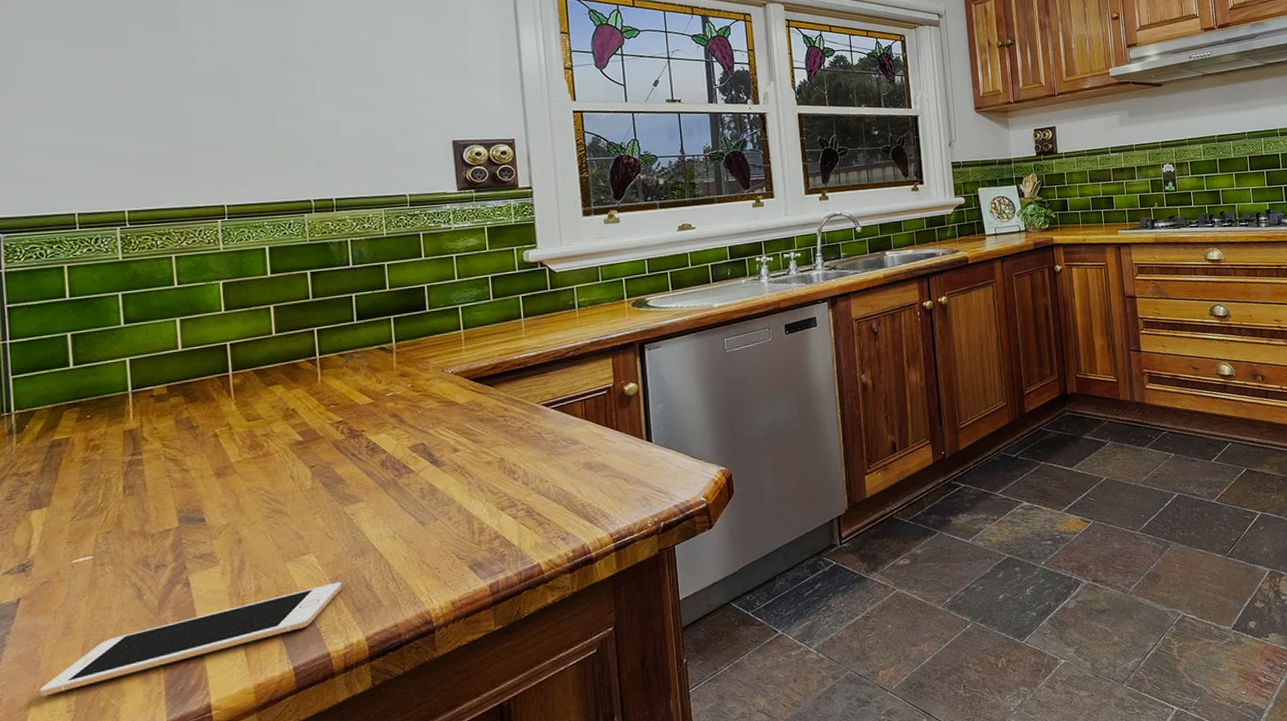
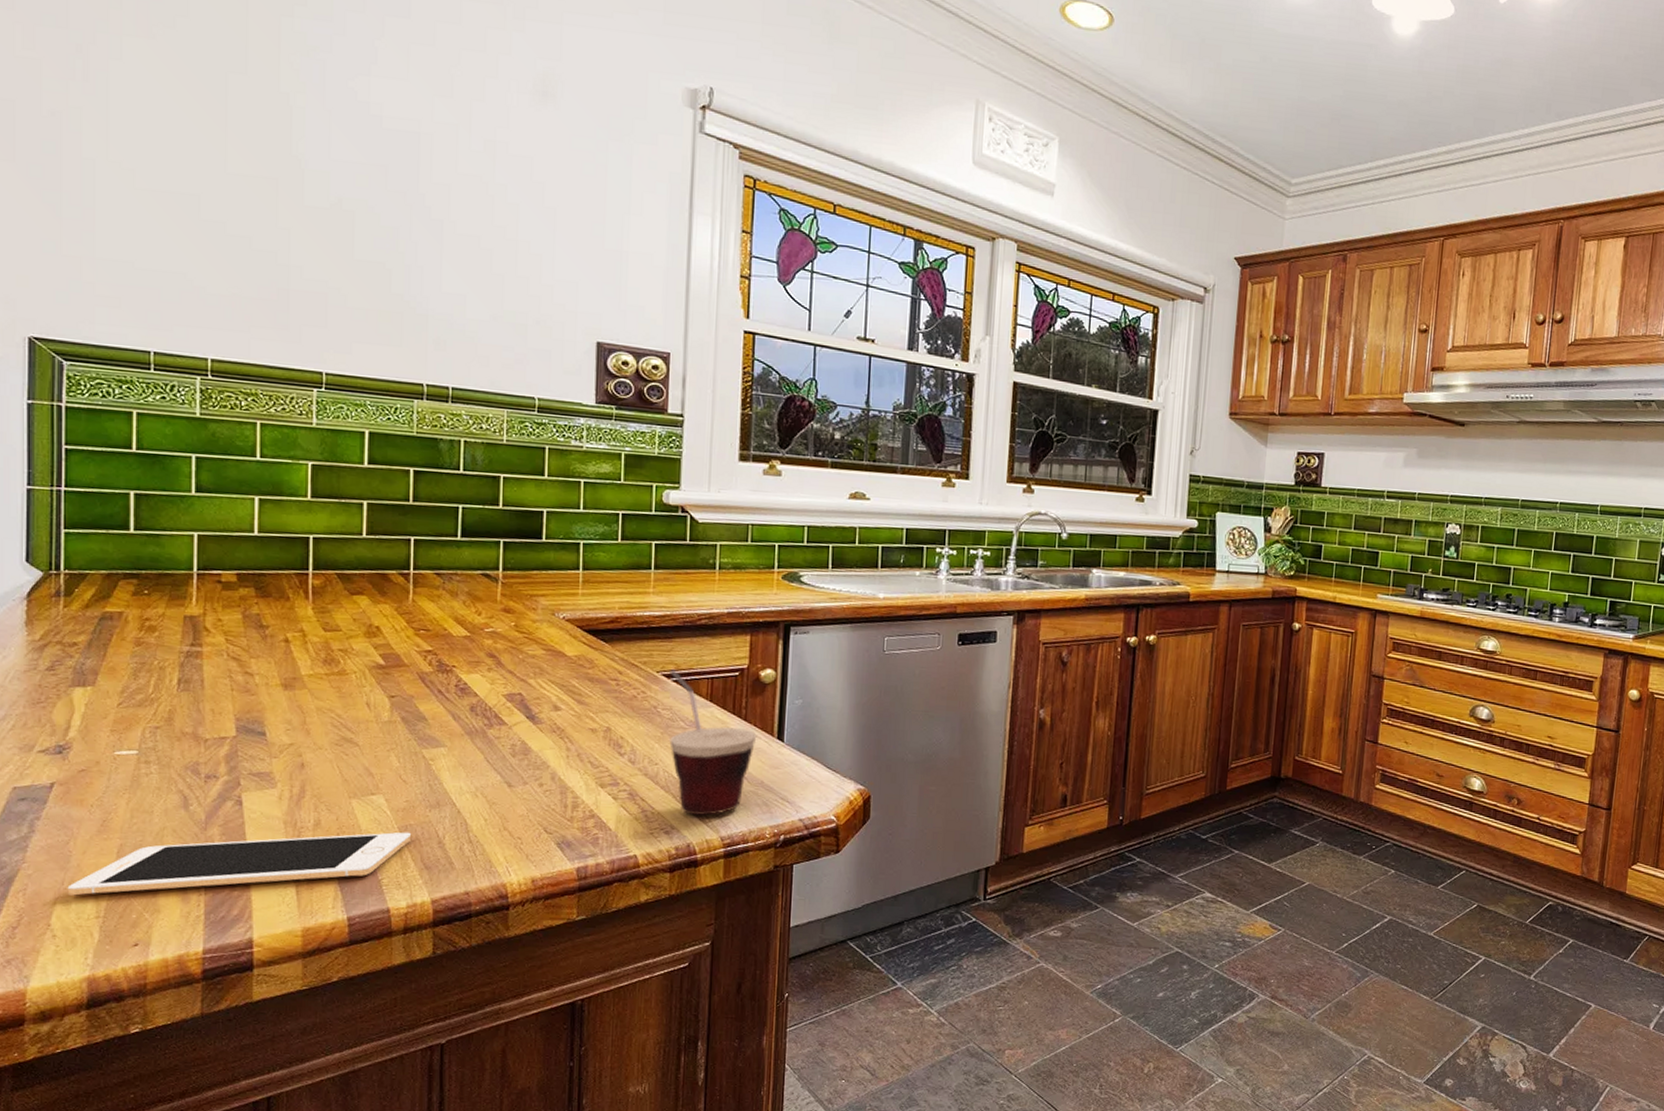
cup: none [548,399,629,520] -> present [669,670,757,816]

